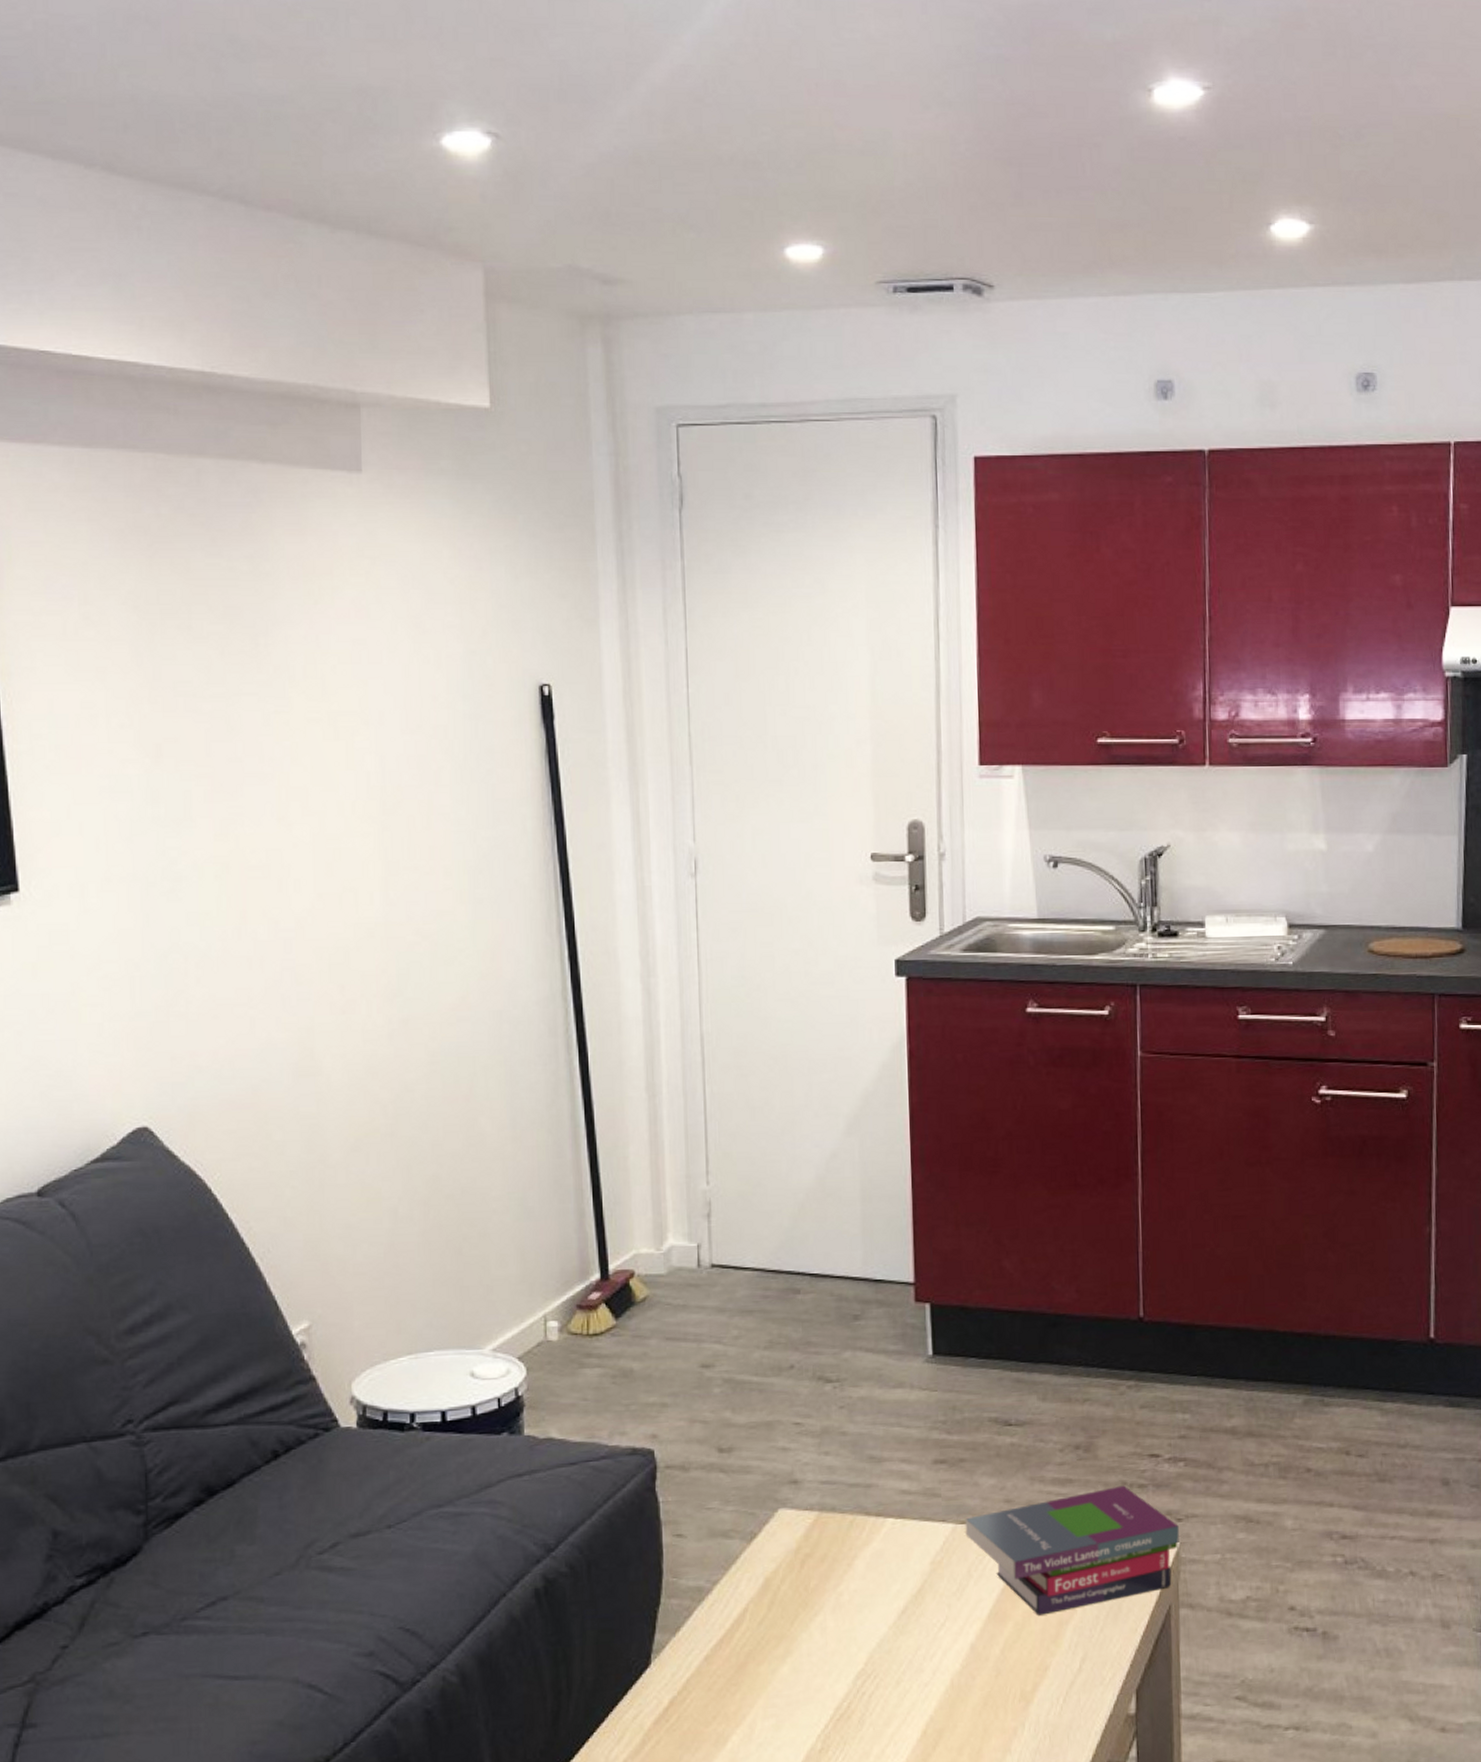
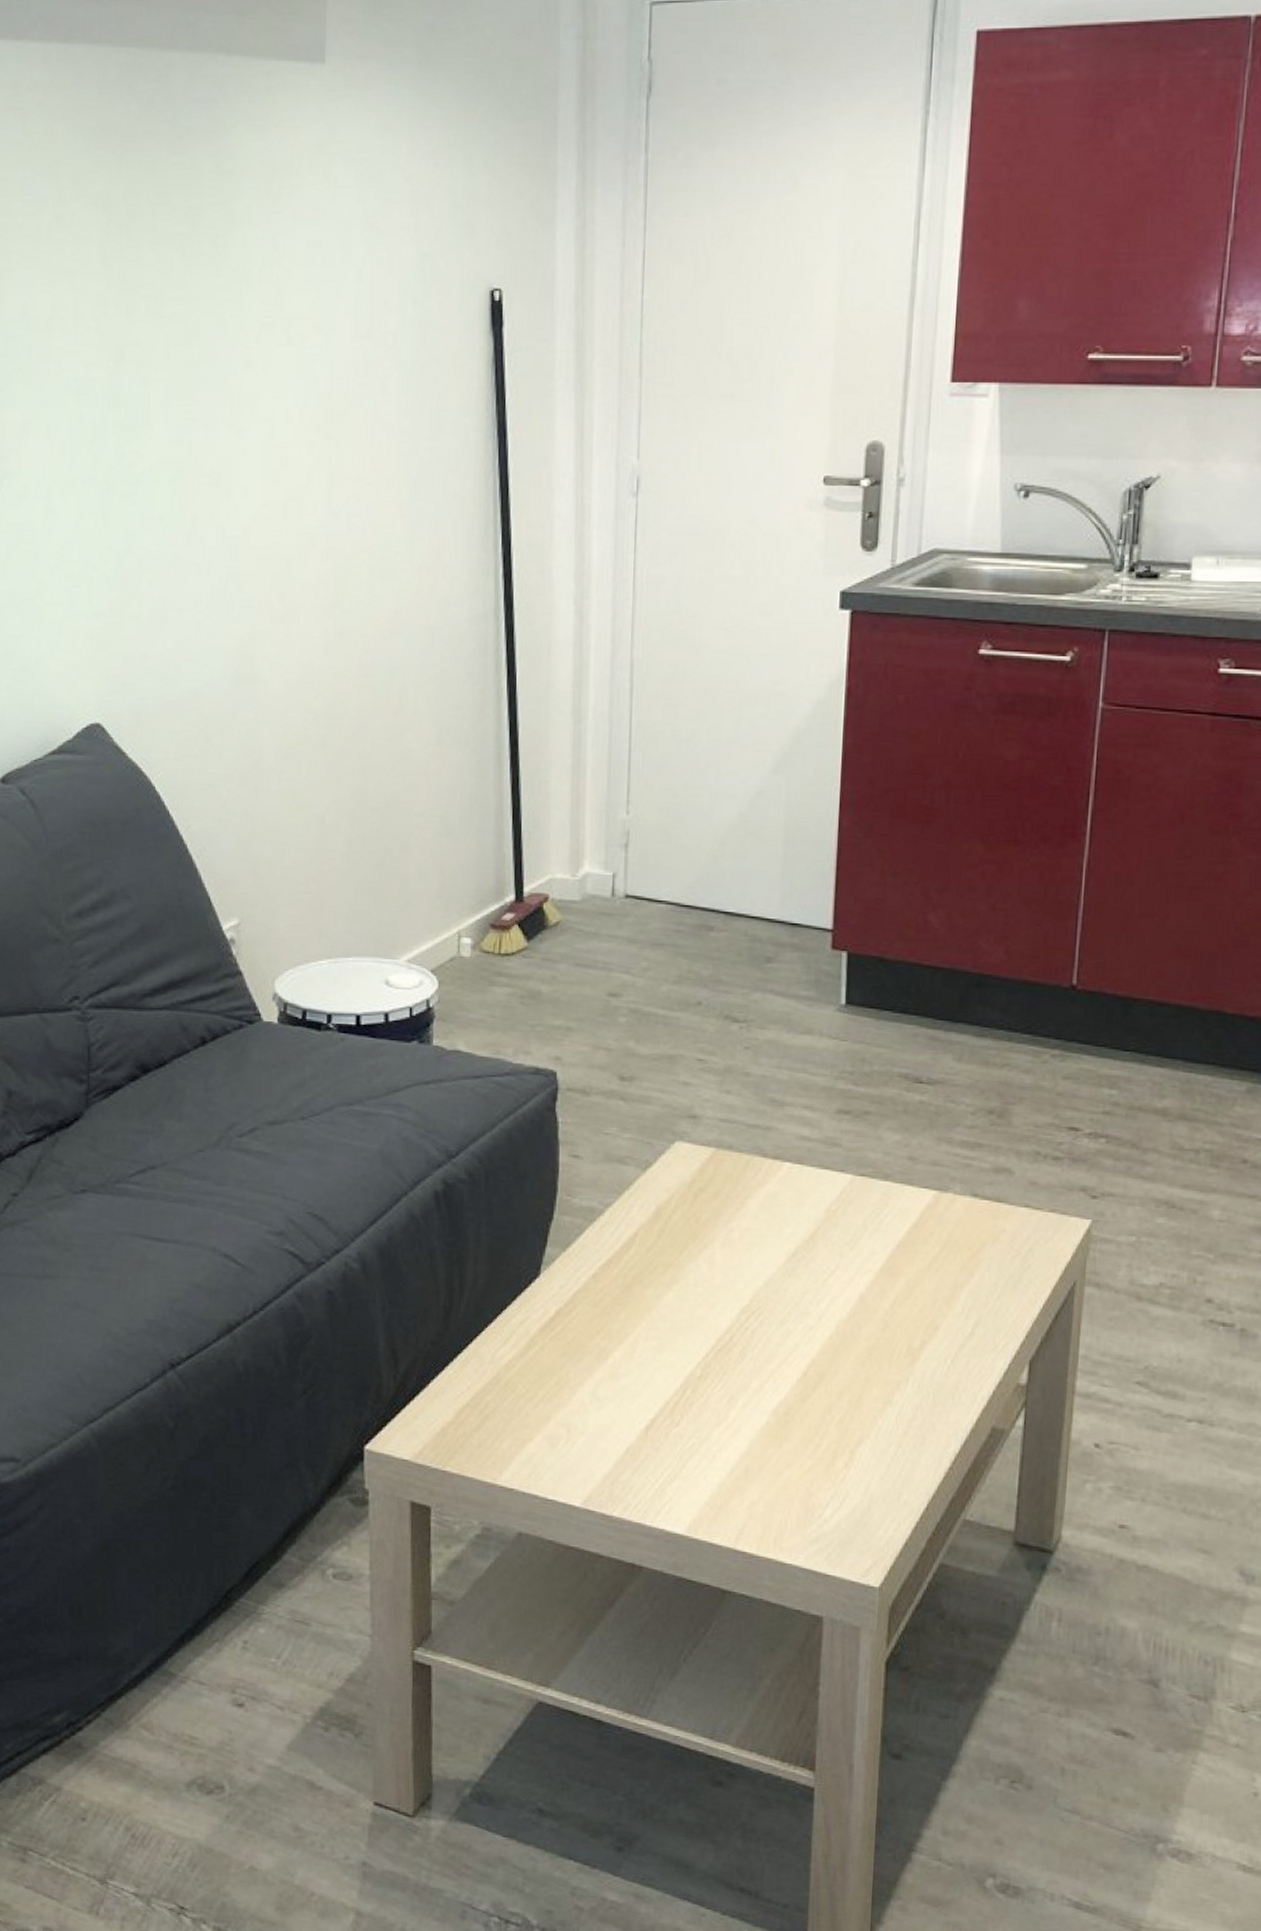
books: present [965,1485,1179,1615] -> none [864,1155,1093,1275]

